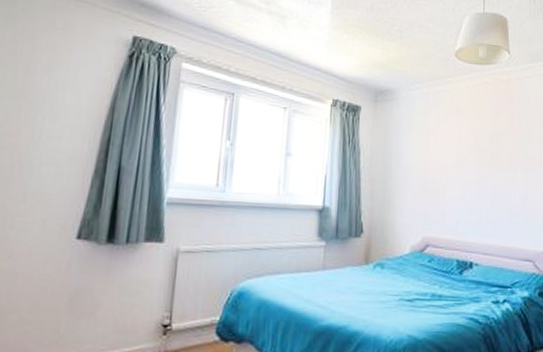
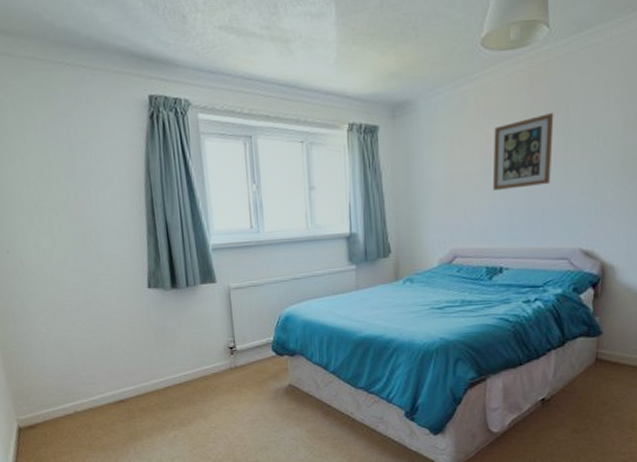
wall art: none [463,123,516,186] -> present [492,113,554,190]

